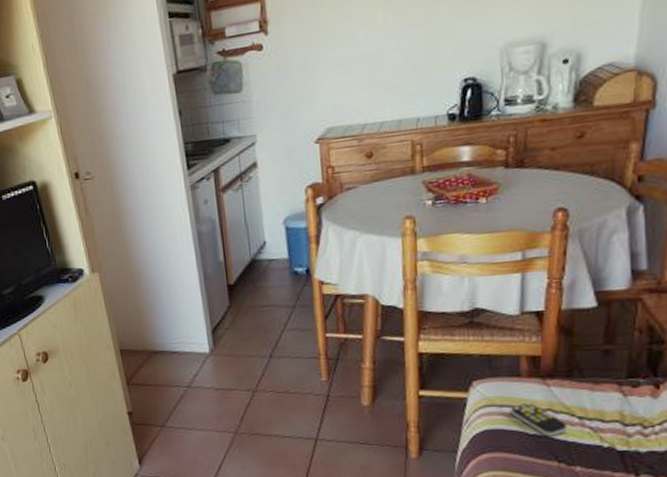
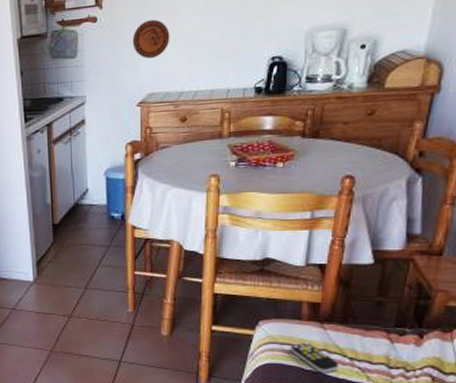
decorative plate: none [304,43,348,89] -> present [132,19,170,59]

